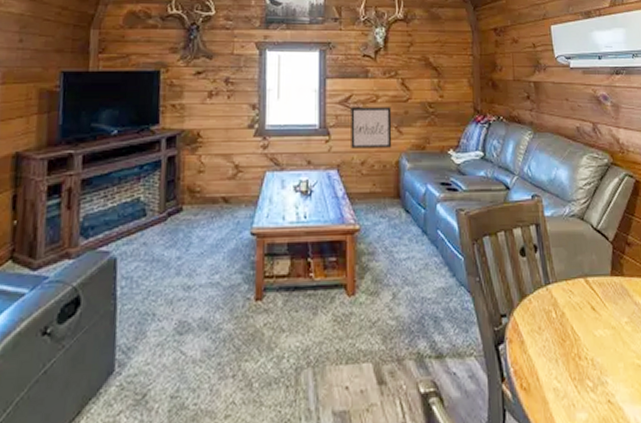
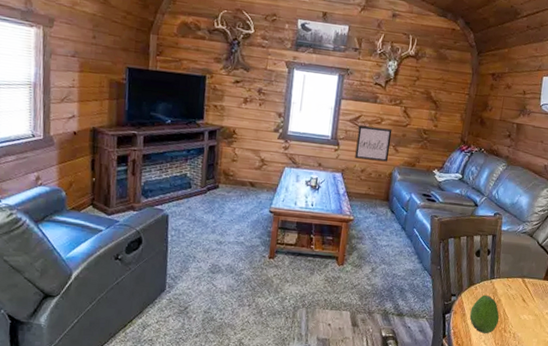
fruit: none [529,308,569,367] -> present [469,294,500,334]

